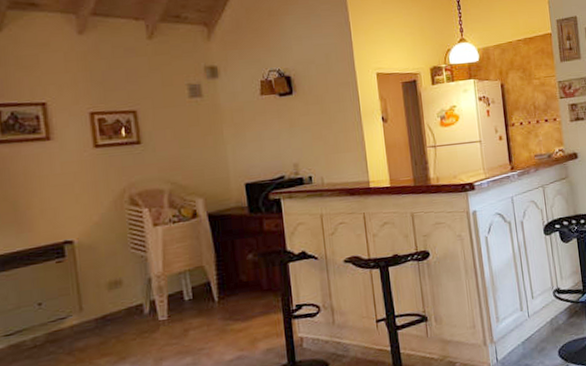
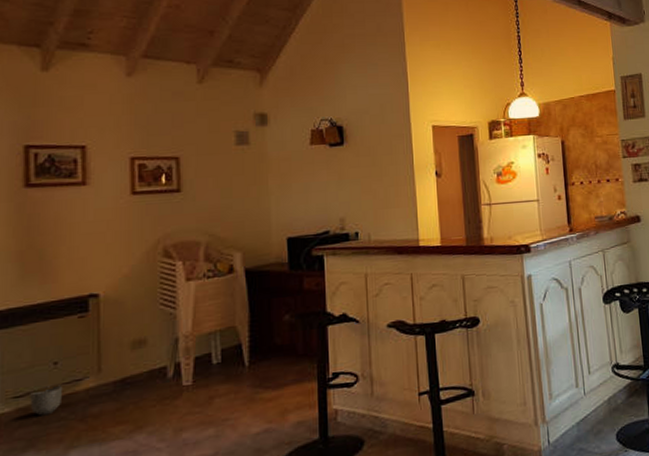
planter: none [19,323,50,351] -> present [30,385,63,416]

